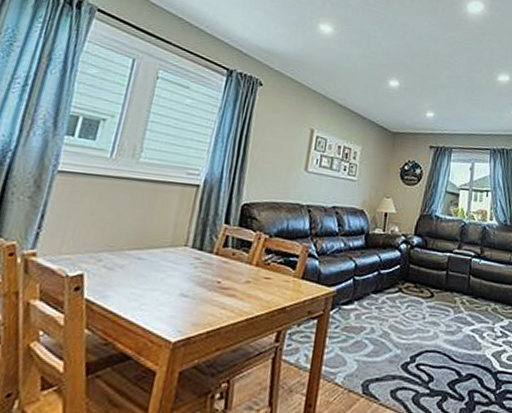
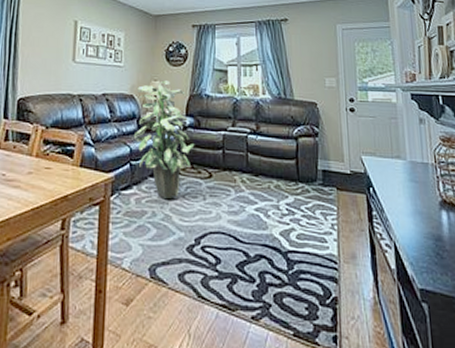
indoor plant: none [359,198,420,317] -> present [133,80,195,200]

